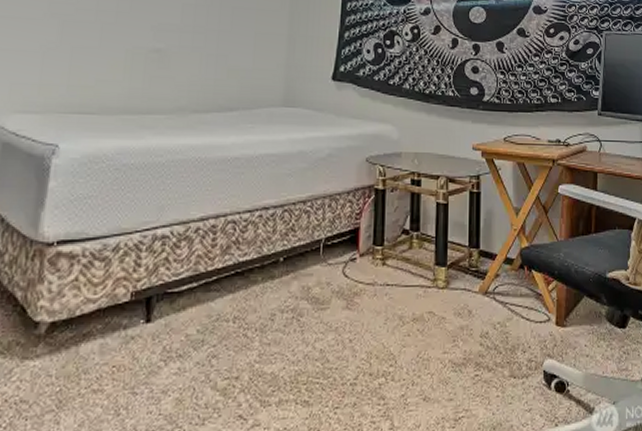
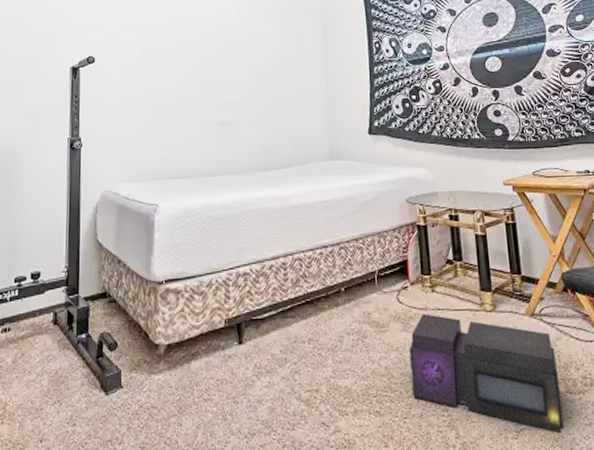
air purifier: none [348,289,504,420] -> present [409,314,564,433]

